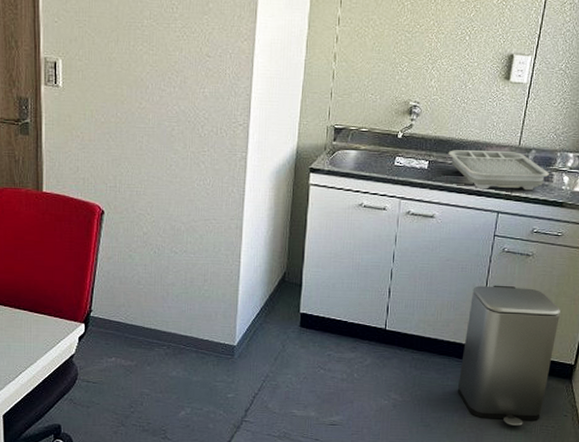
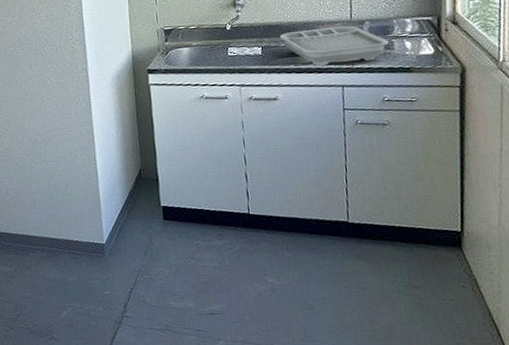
pedal bin: present [458,285,561,427] -> none [332,157,436,302]

